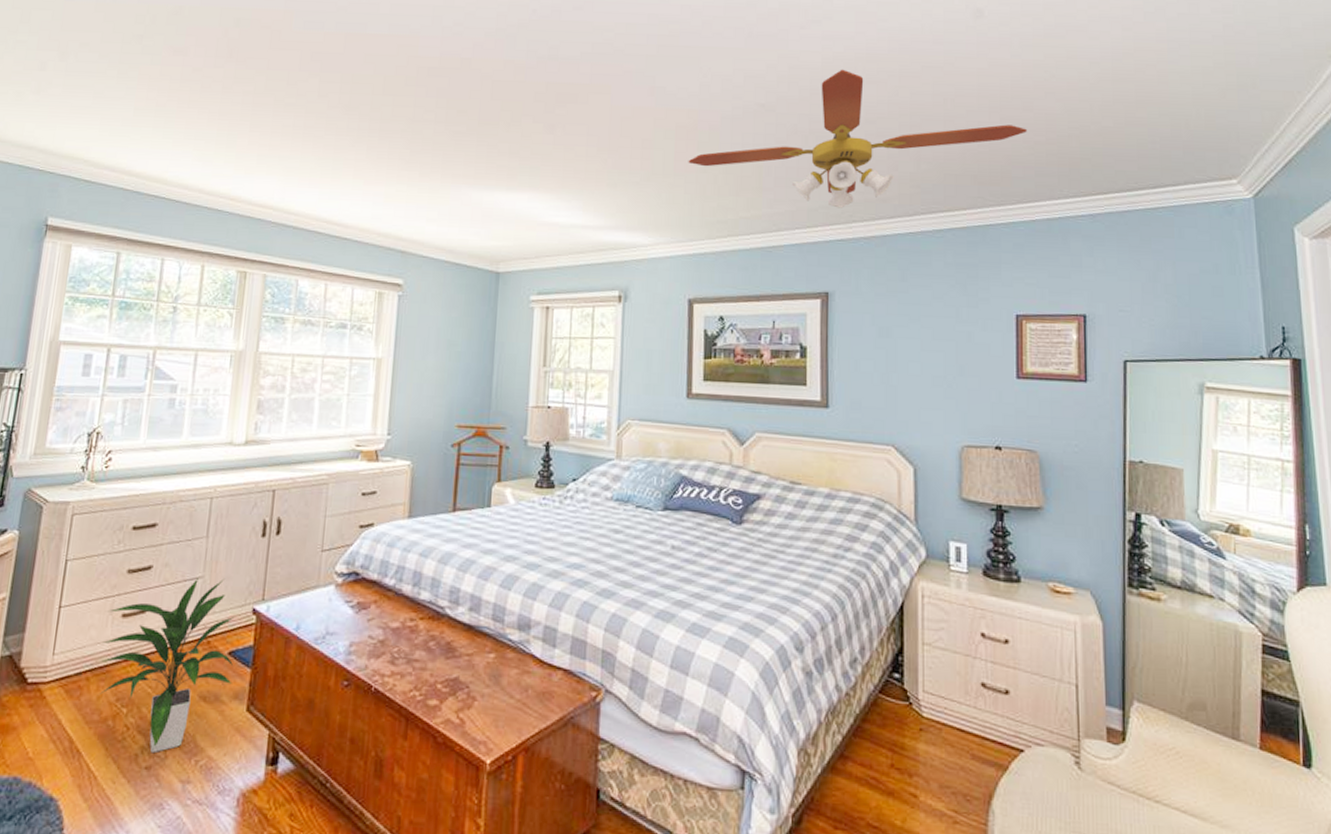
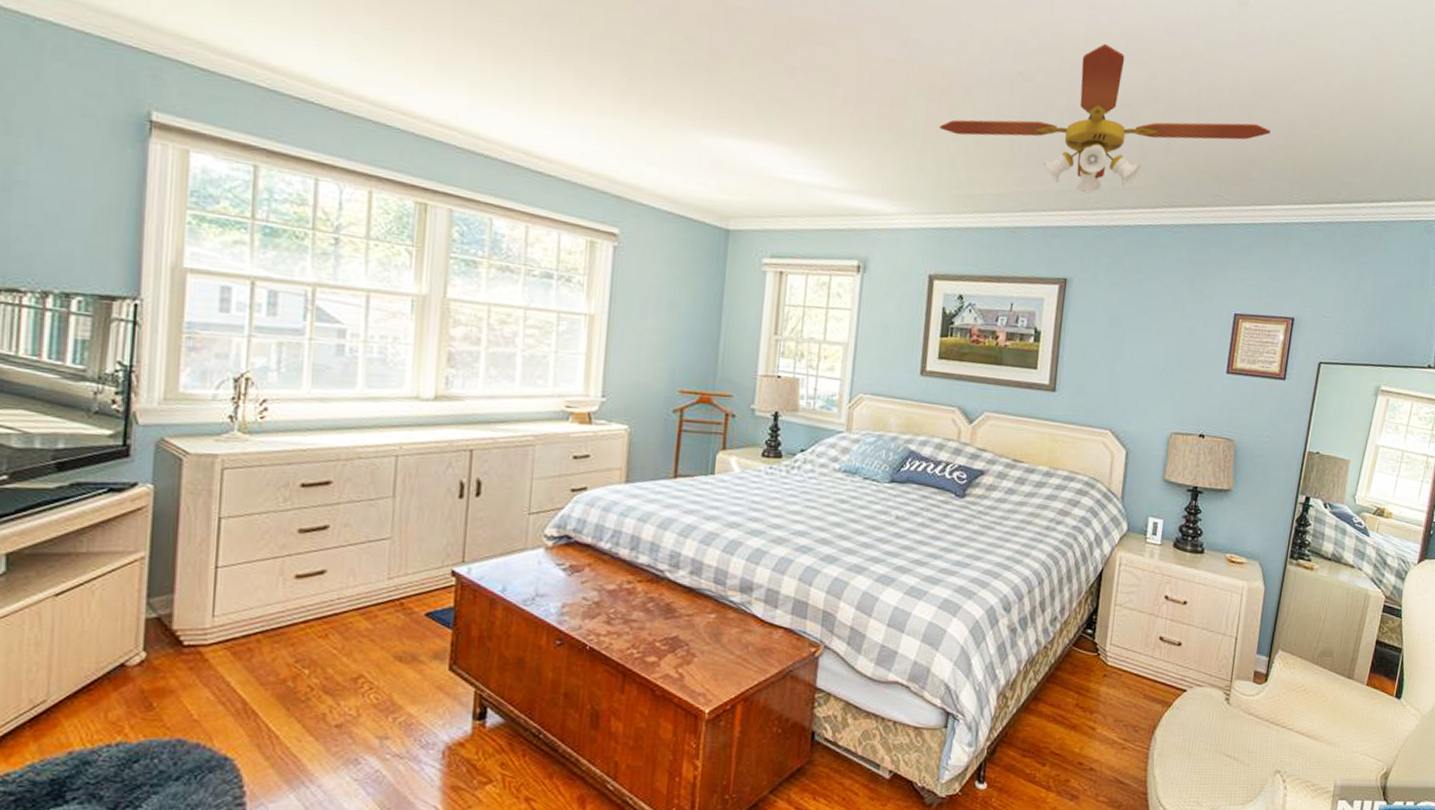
indoor plant: present [100,578,235,754] -> none [273,539,433,712]

